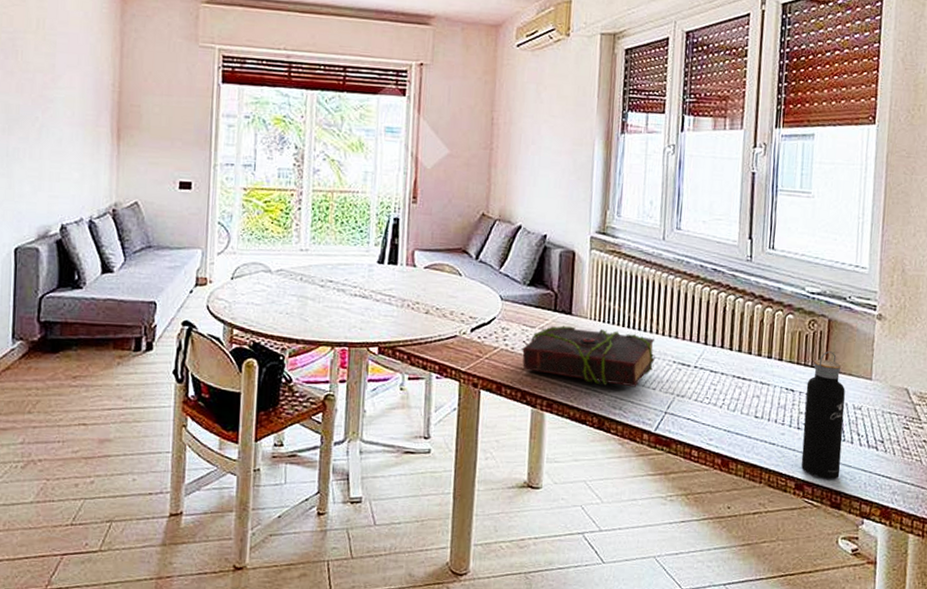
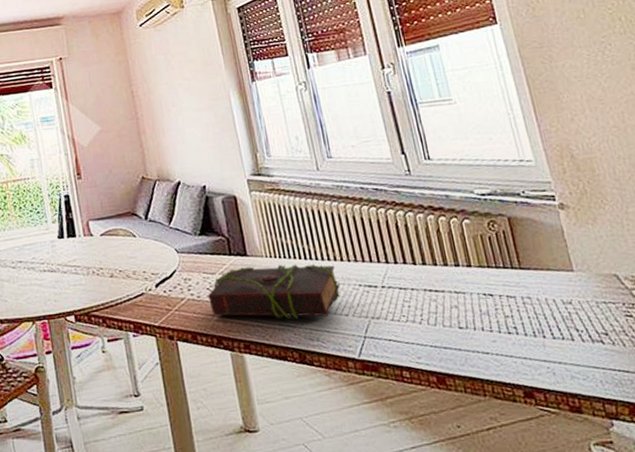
water bottle: present [801,351,846,479] -> none [504,249,570,383]

